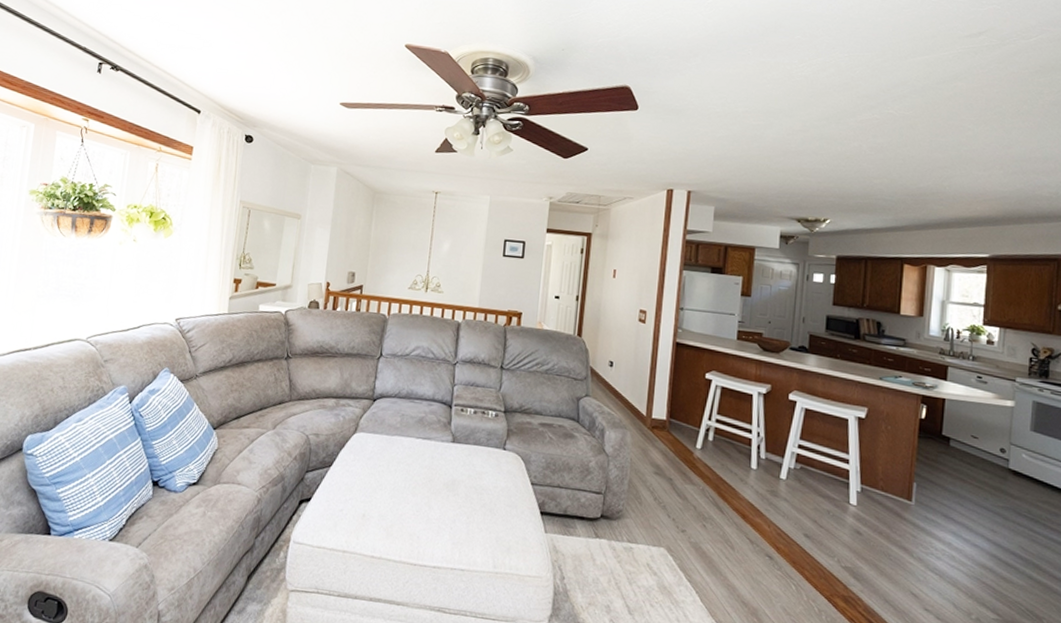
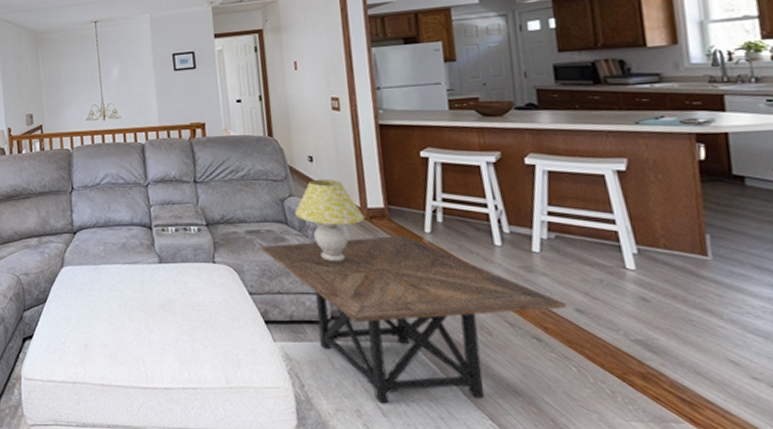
side table: none [550,439,798,606] -> present [261,235,567,404]
table lamp: none [587,384,648,465] -> present [294,179,365,262]

